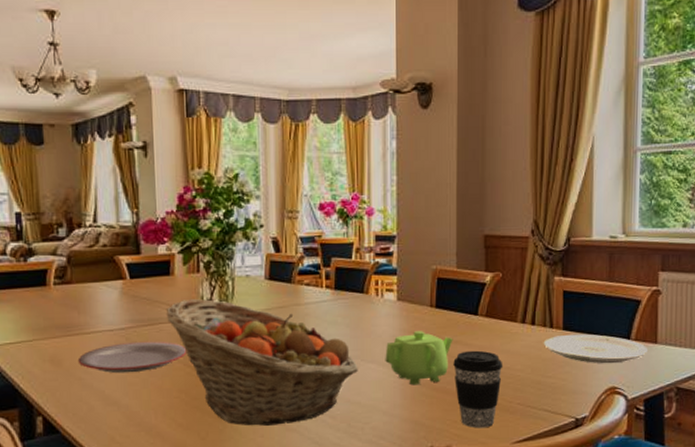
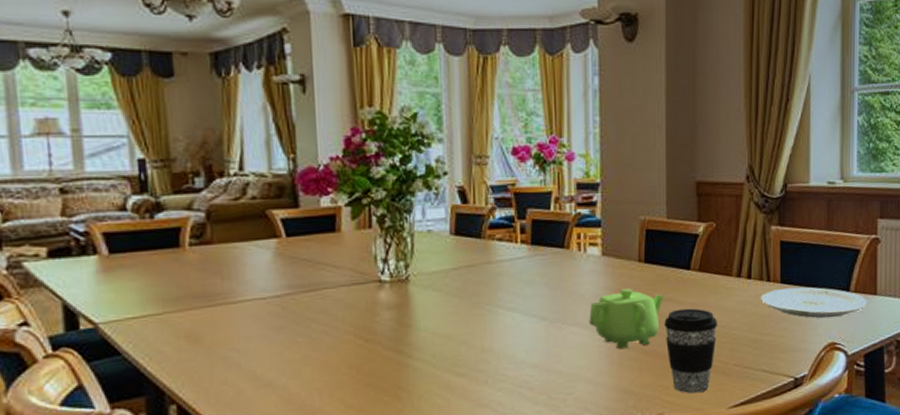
plate: present [77,341,187,374] -> none [221,309,358,349]
fruit basket: present [165,298,358,426] -> none [331,258,559,404]

